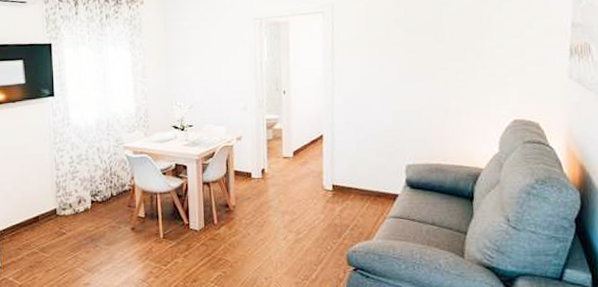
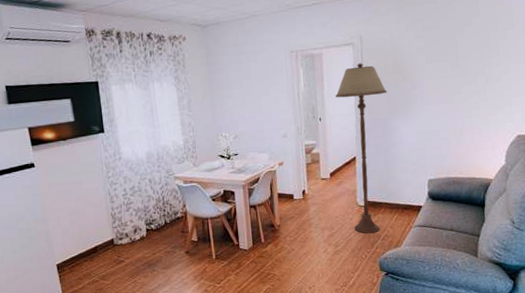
floor lamp: none [302,33,361,222] -> present [336,63,388,234]

